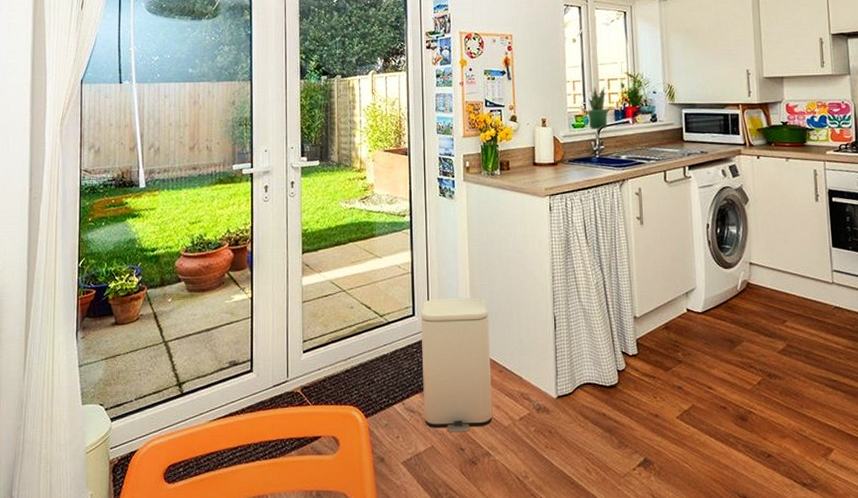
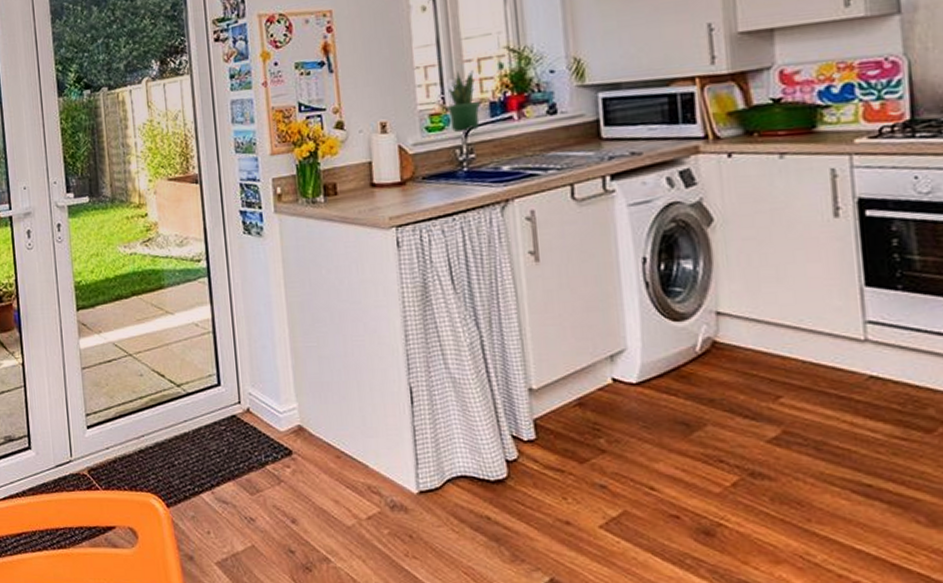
pedal bin: present [420,297,493,433] -> none [227,362,330,531]

